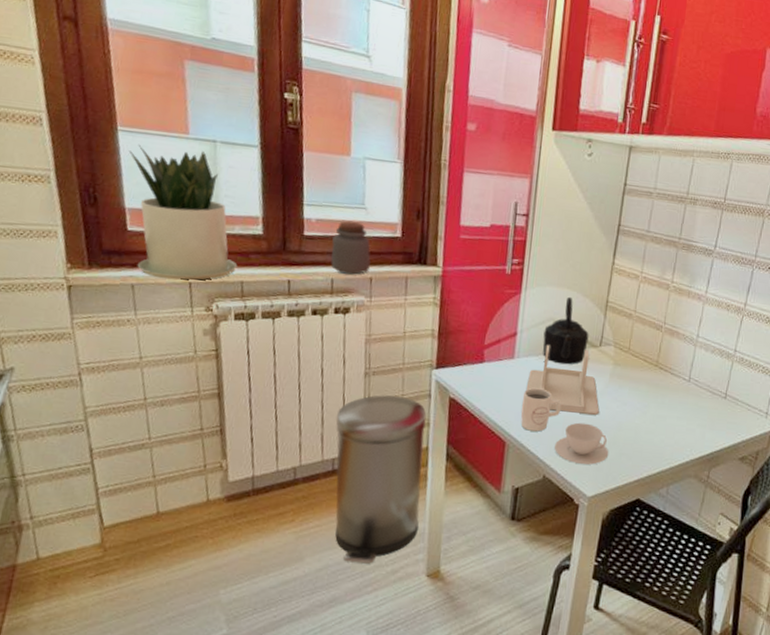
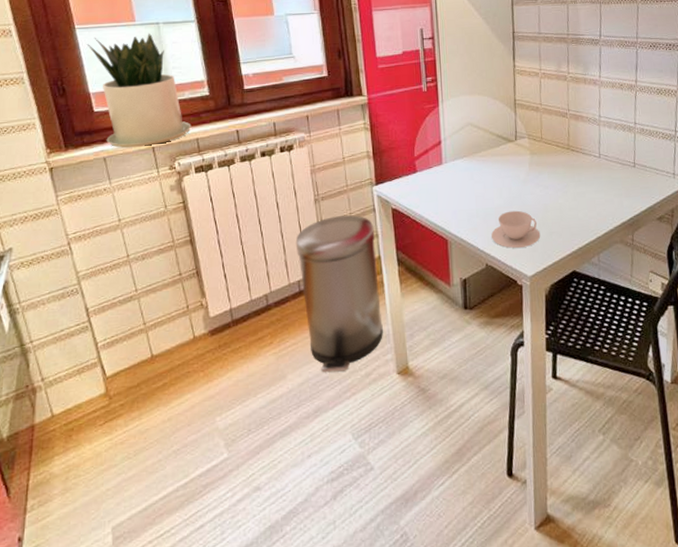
jar: present [330,221,371,274] -> none [269,70,305,116]
mug: present [520,388,561,432] -> none [455,186,491,226]
napkin holder: present [526,344,599,415] -> none [457,145,525,205]
kettle: present [542,296,589,364] -> none [464,101,505,161]

